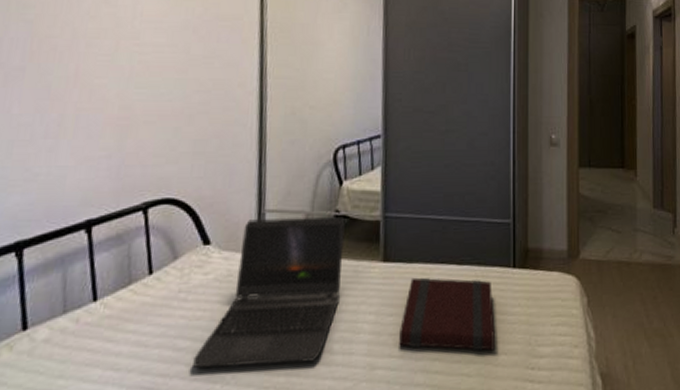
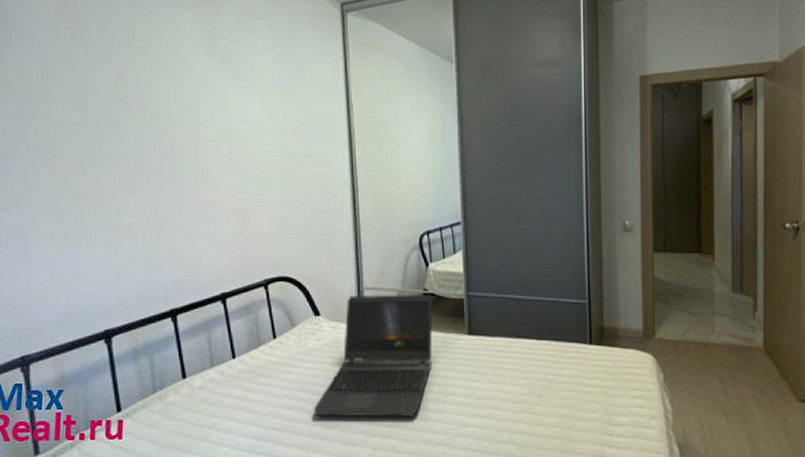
book: present [399,277,495,352] -> none [486,349,574,417]

